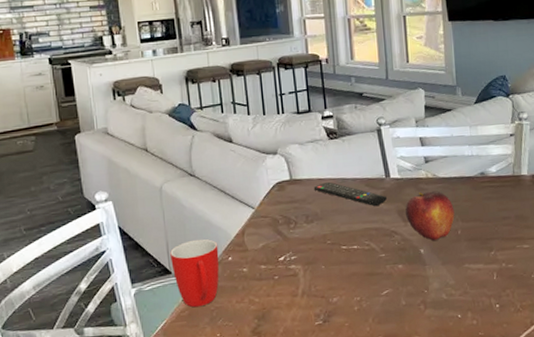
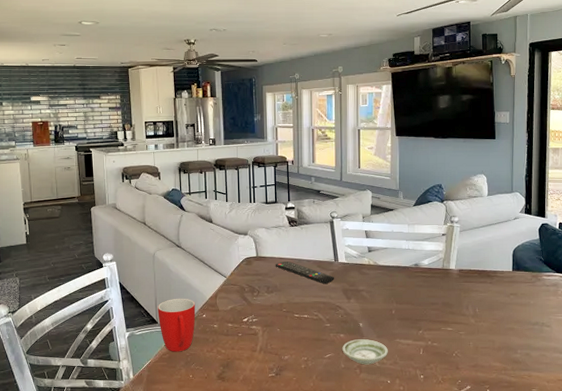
saucer: none [401,267,456,299] -> present [342,339,388,365]
fruit: present [405,191,455,241] -> none [349,276,390,317]

